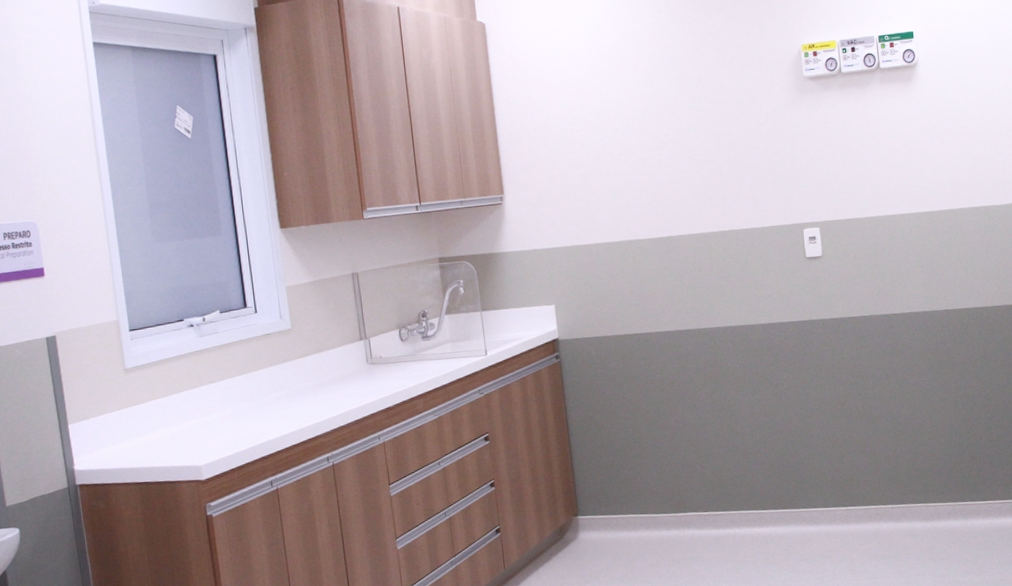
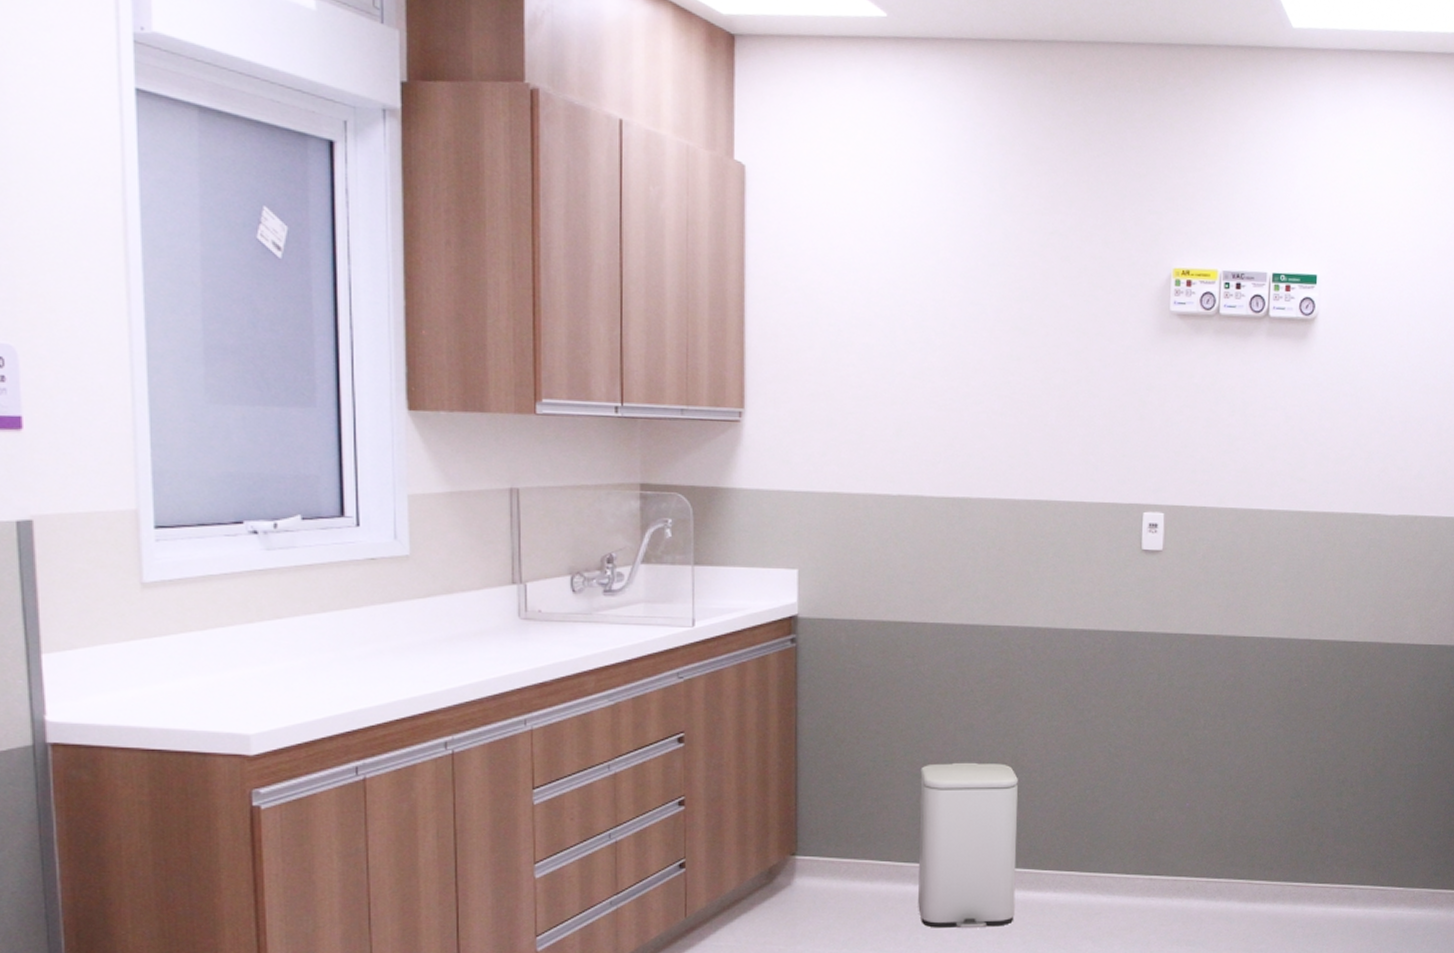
pedal bin: none [661,432,746,562] -> present [918,762,1019,929]

